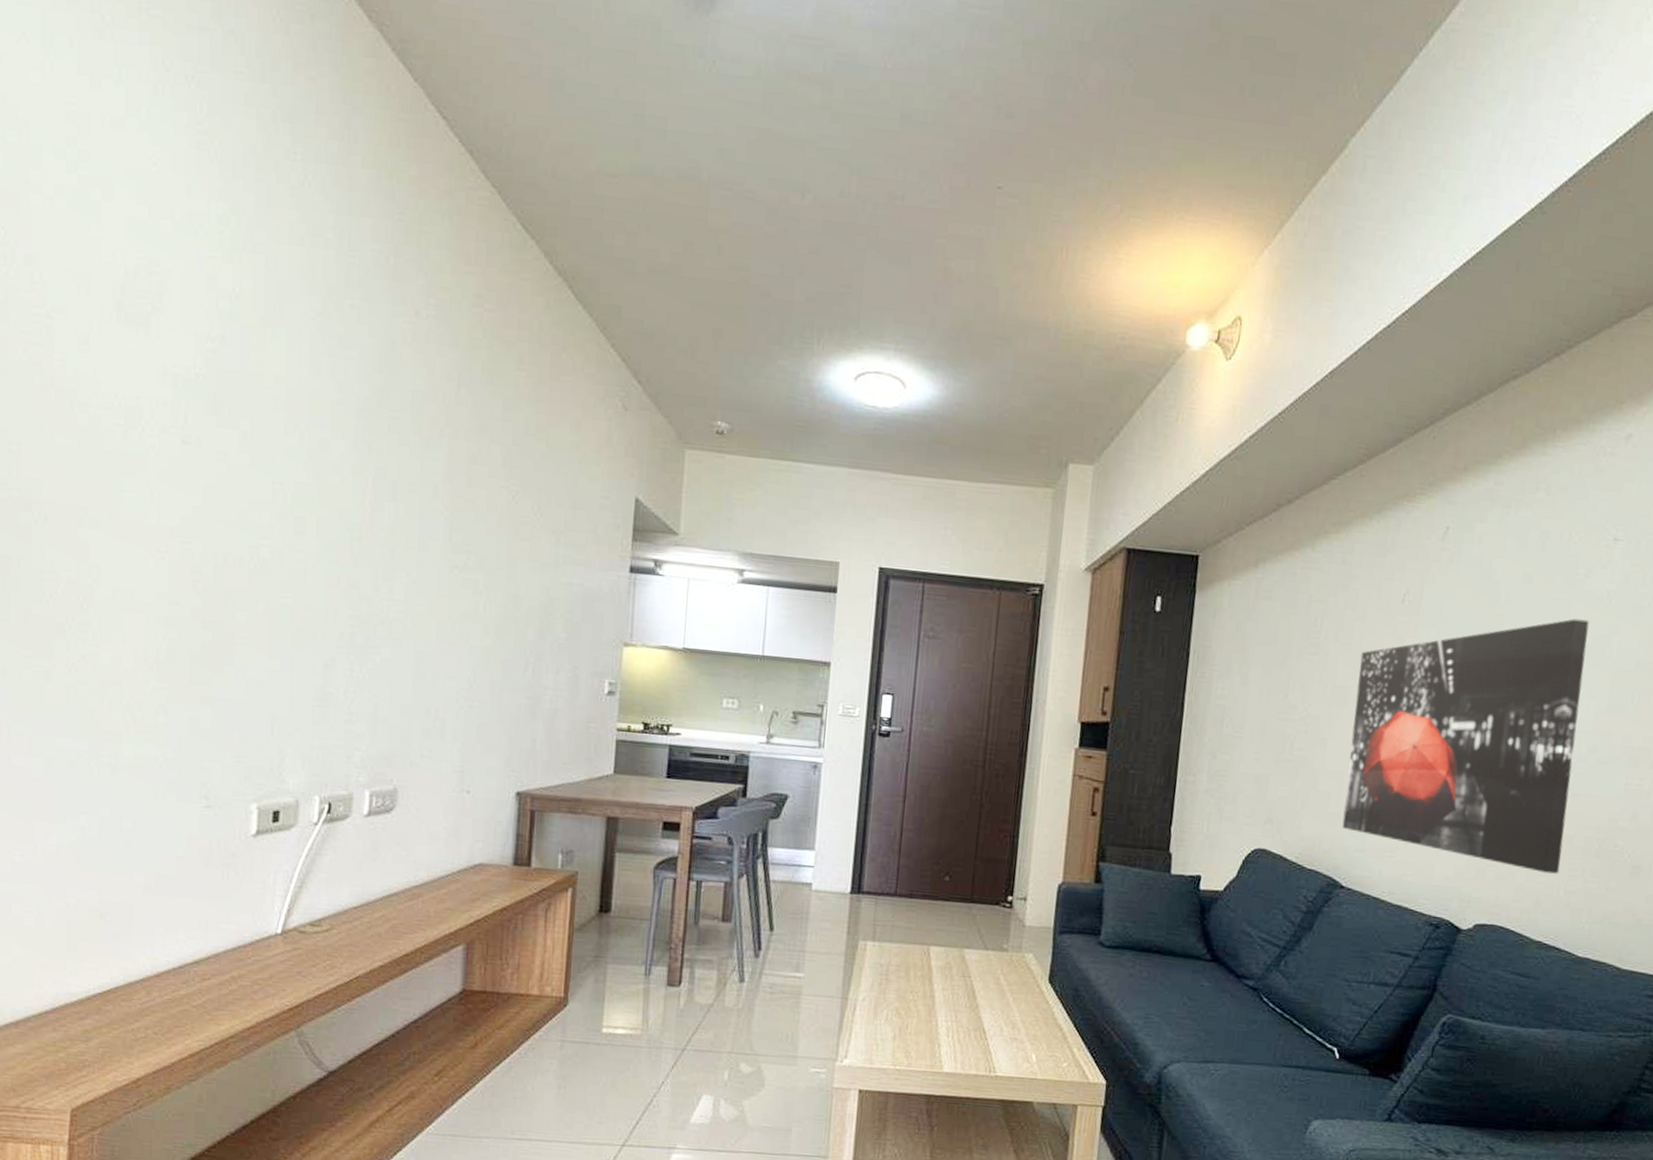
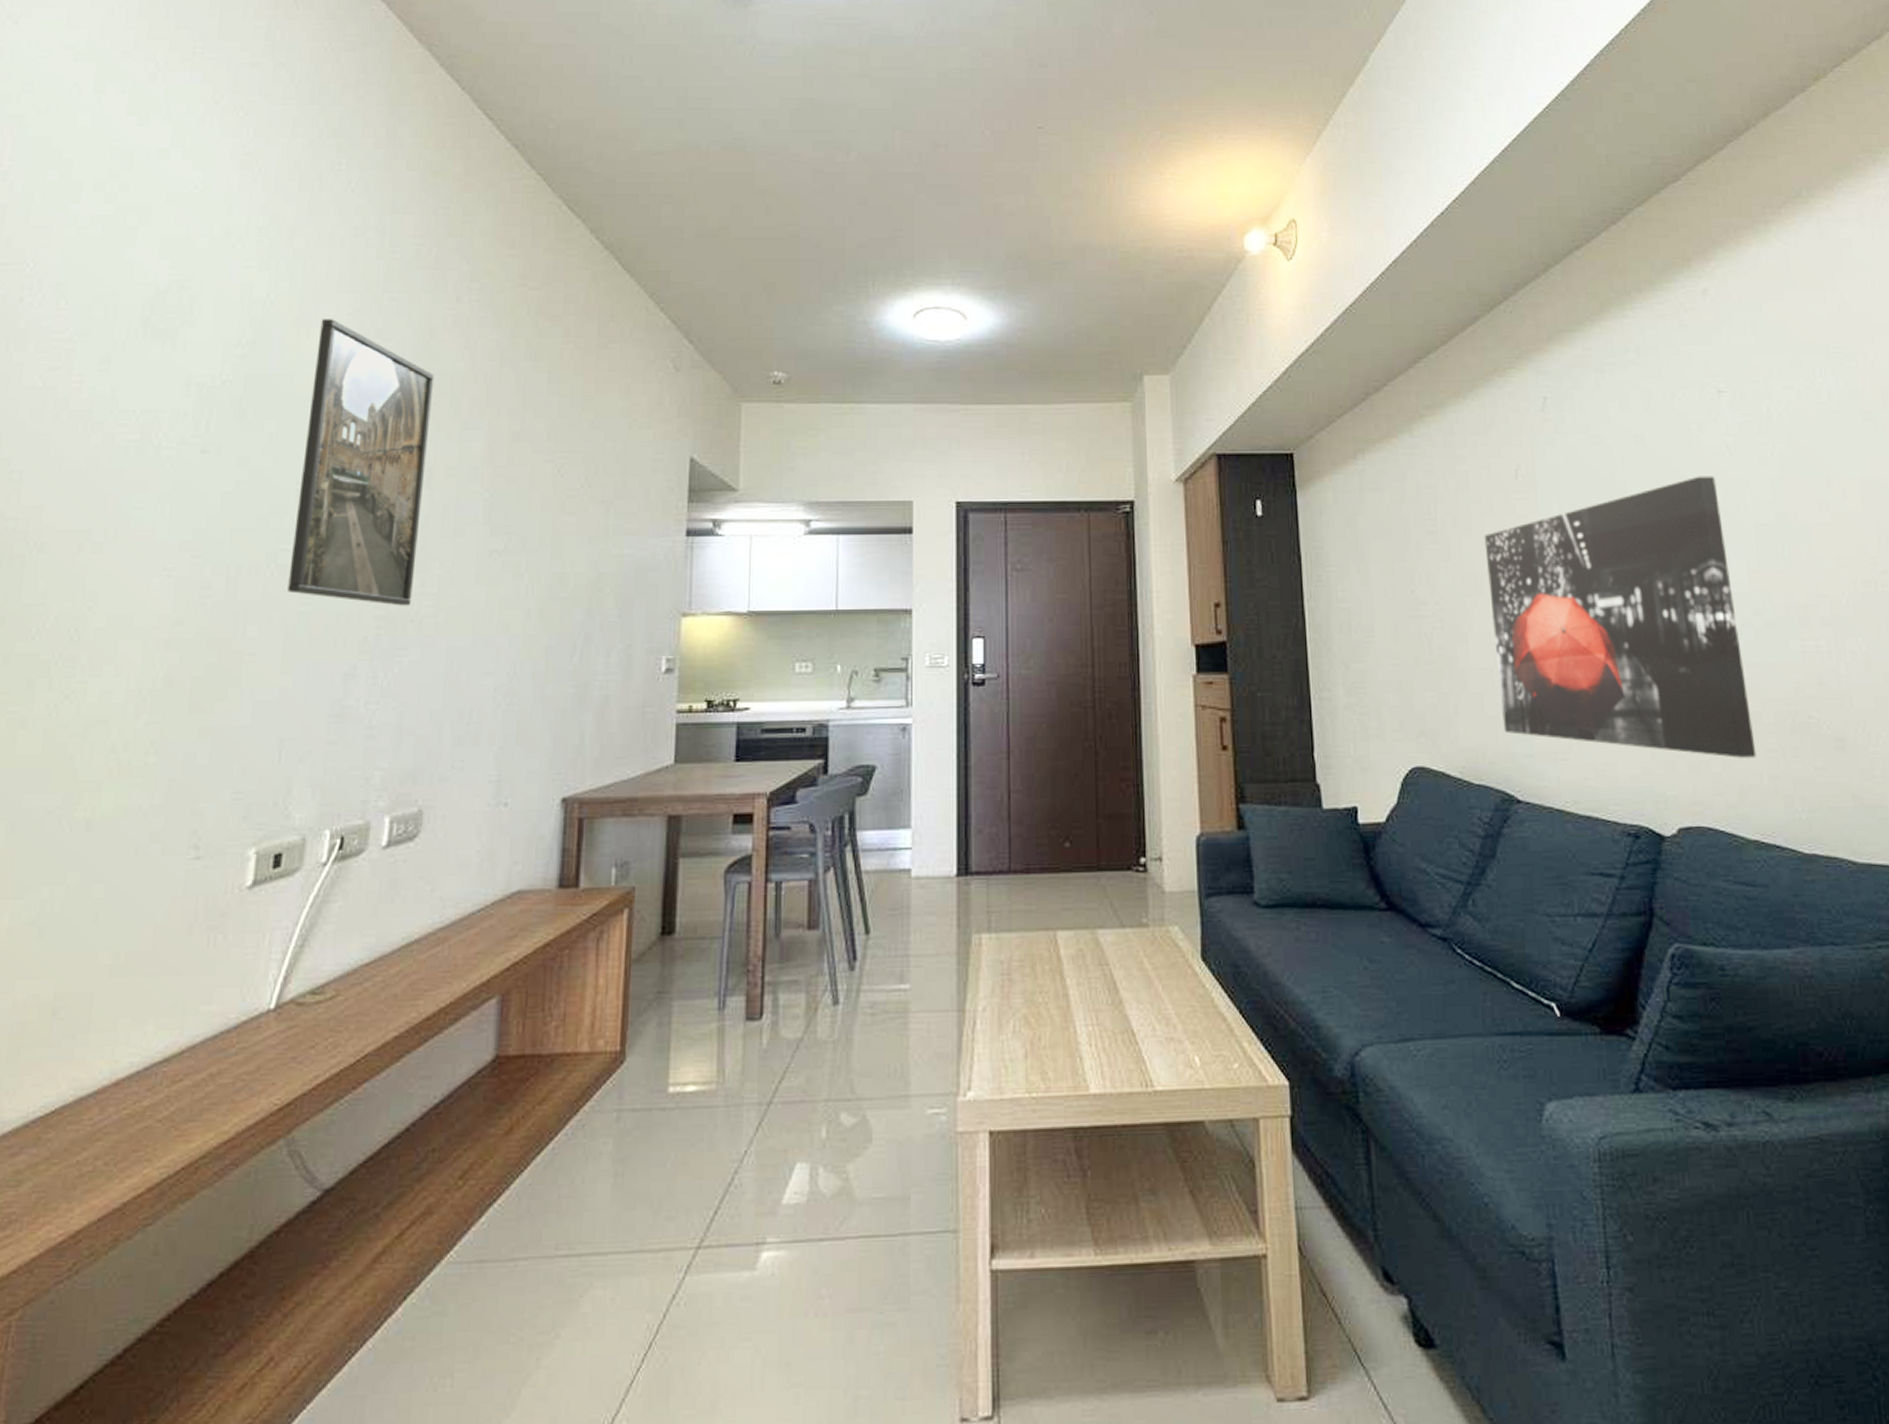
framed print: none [270,320,396,610] -> present [287,319,435,606]

